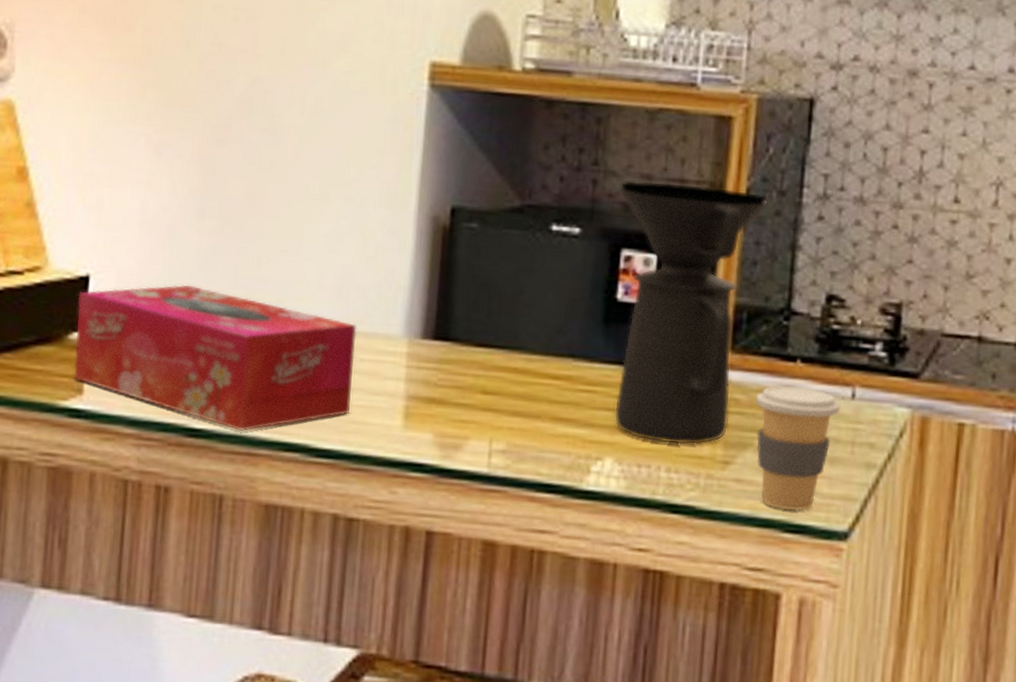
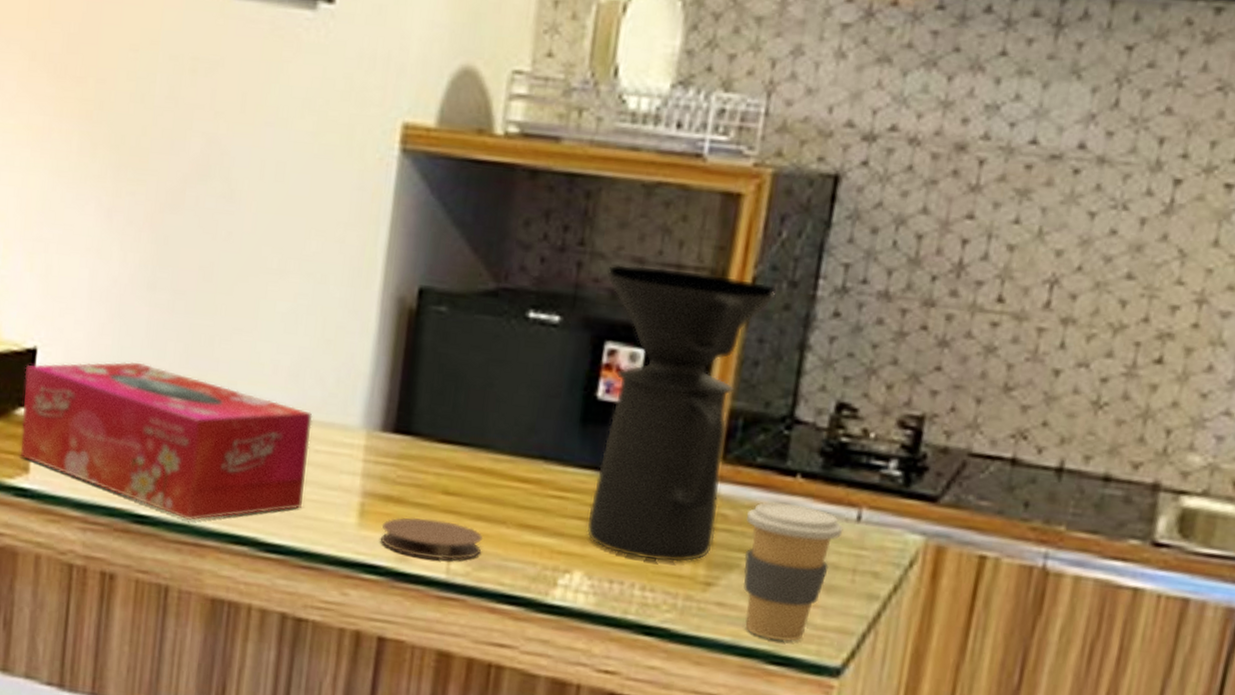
coaster: none [425,416,521,455] -> present [380,517,483,561]

